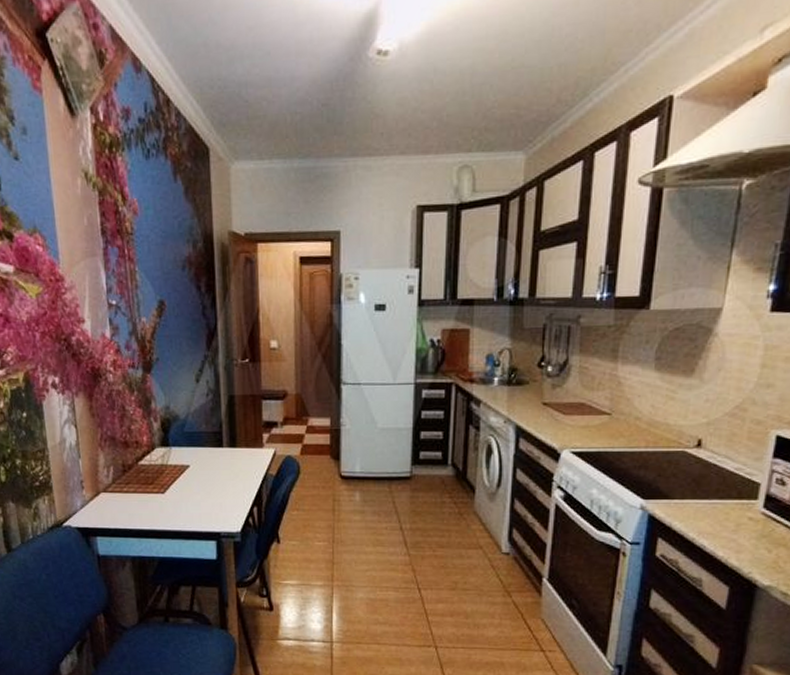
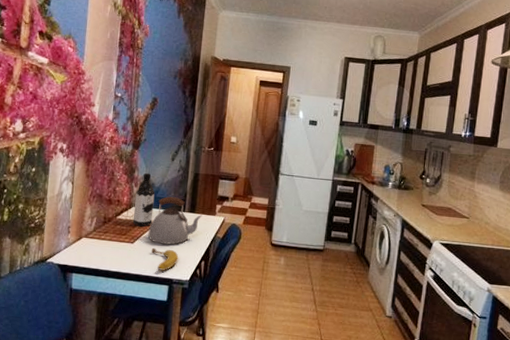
water bottle: none [157,402,184,472] -> present [132,173,155,227]
kettle: none [180,430,247,491] -> present [148,197,203,245]
fruit: none [188,496,224,523] -> present [152,247,179,271]

